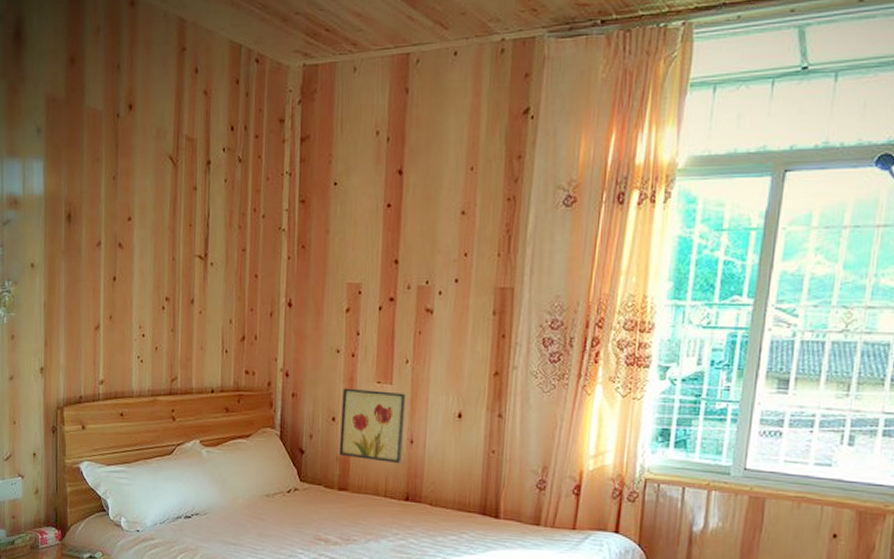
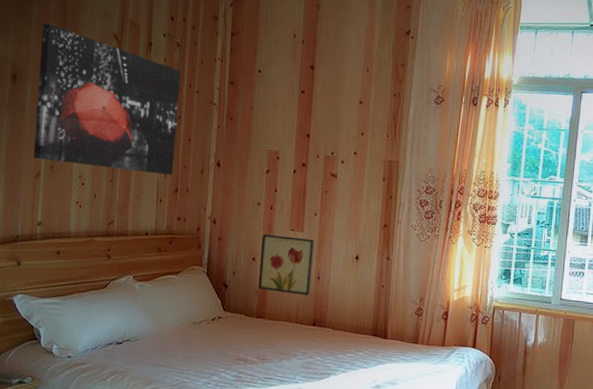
wall art: none [92,150,245,320] -> present [33,23,182,175]

